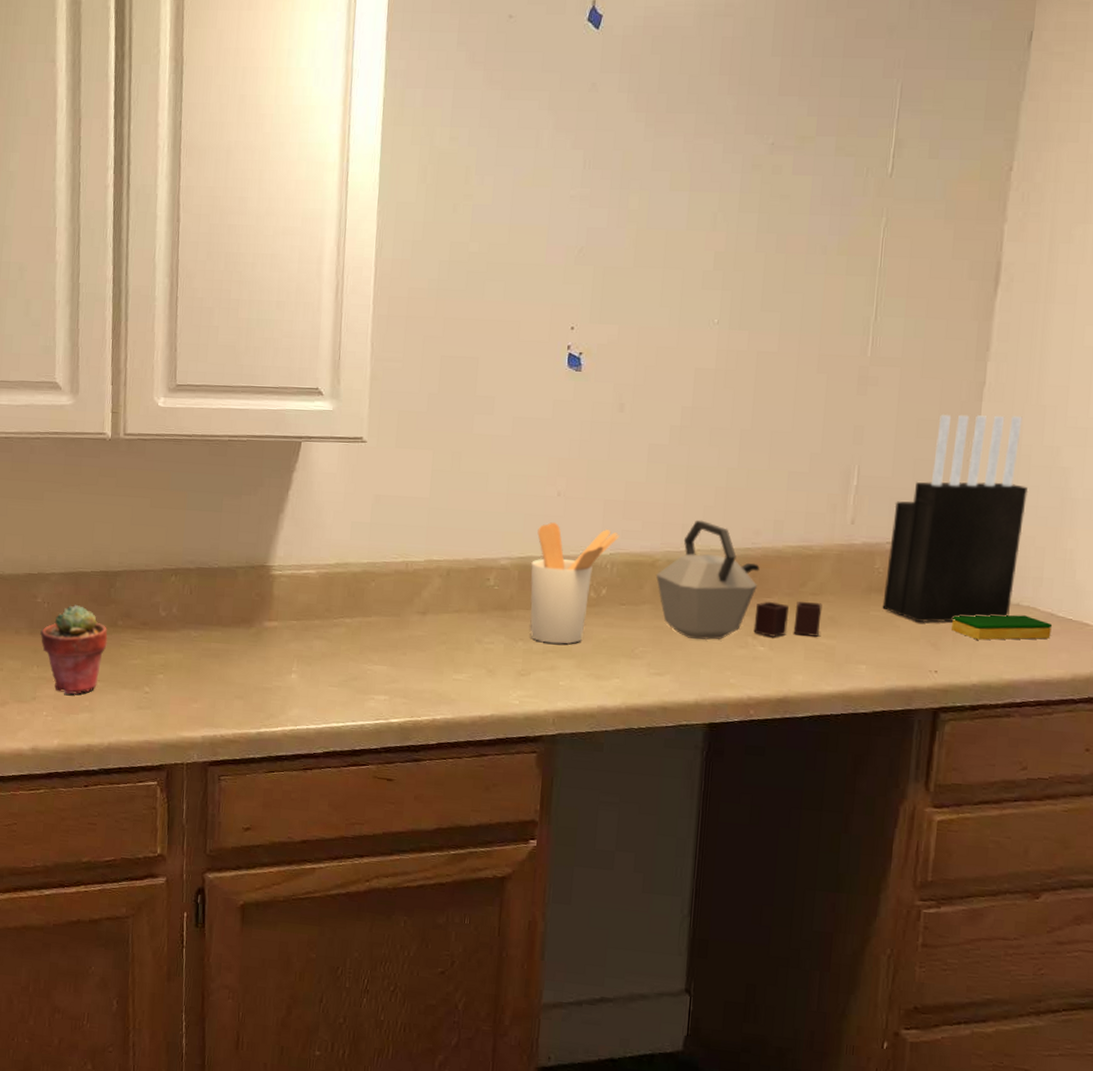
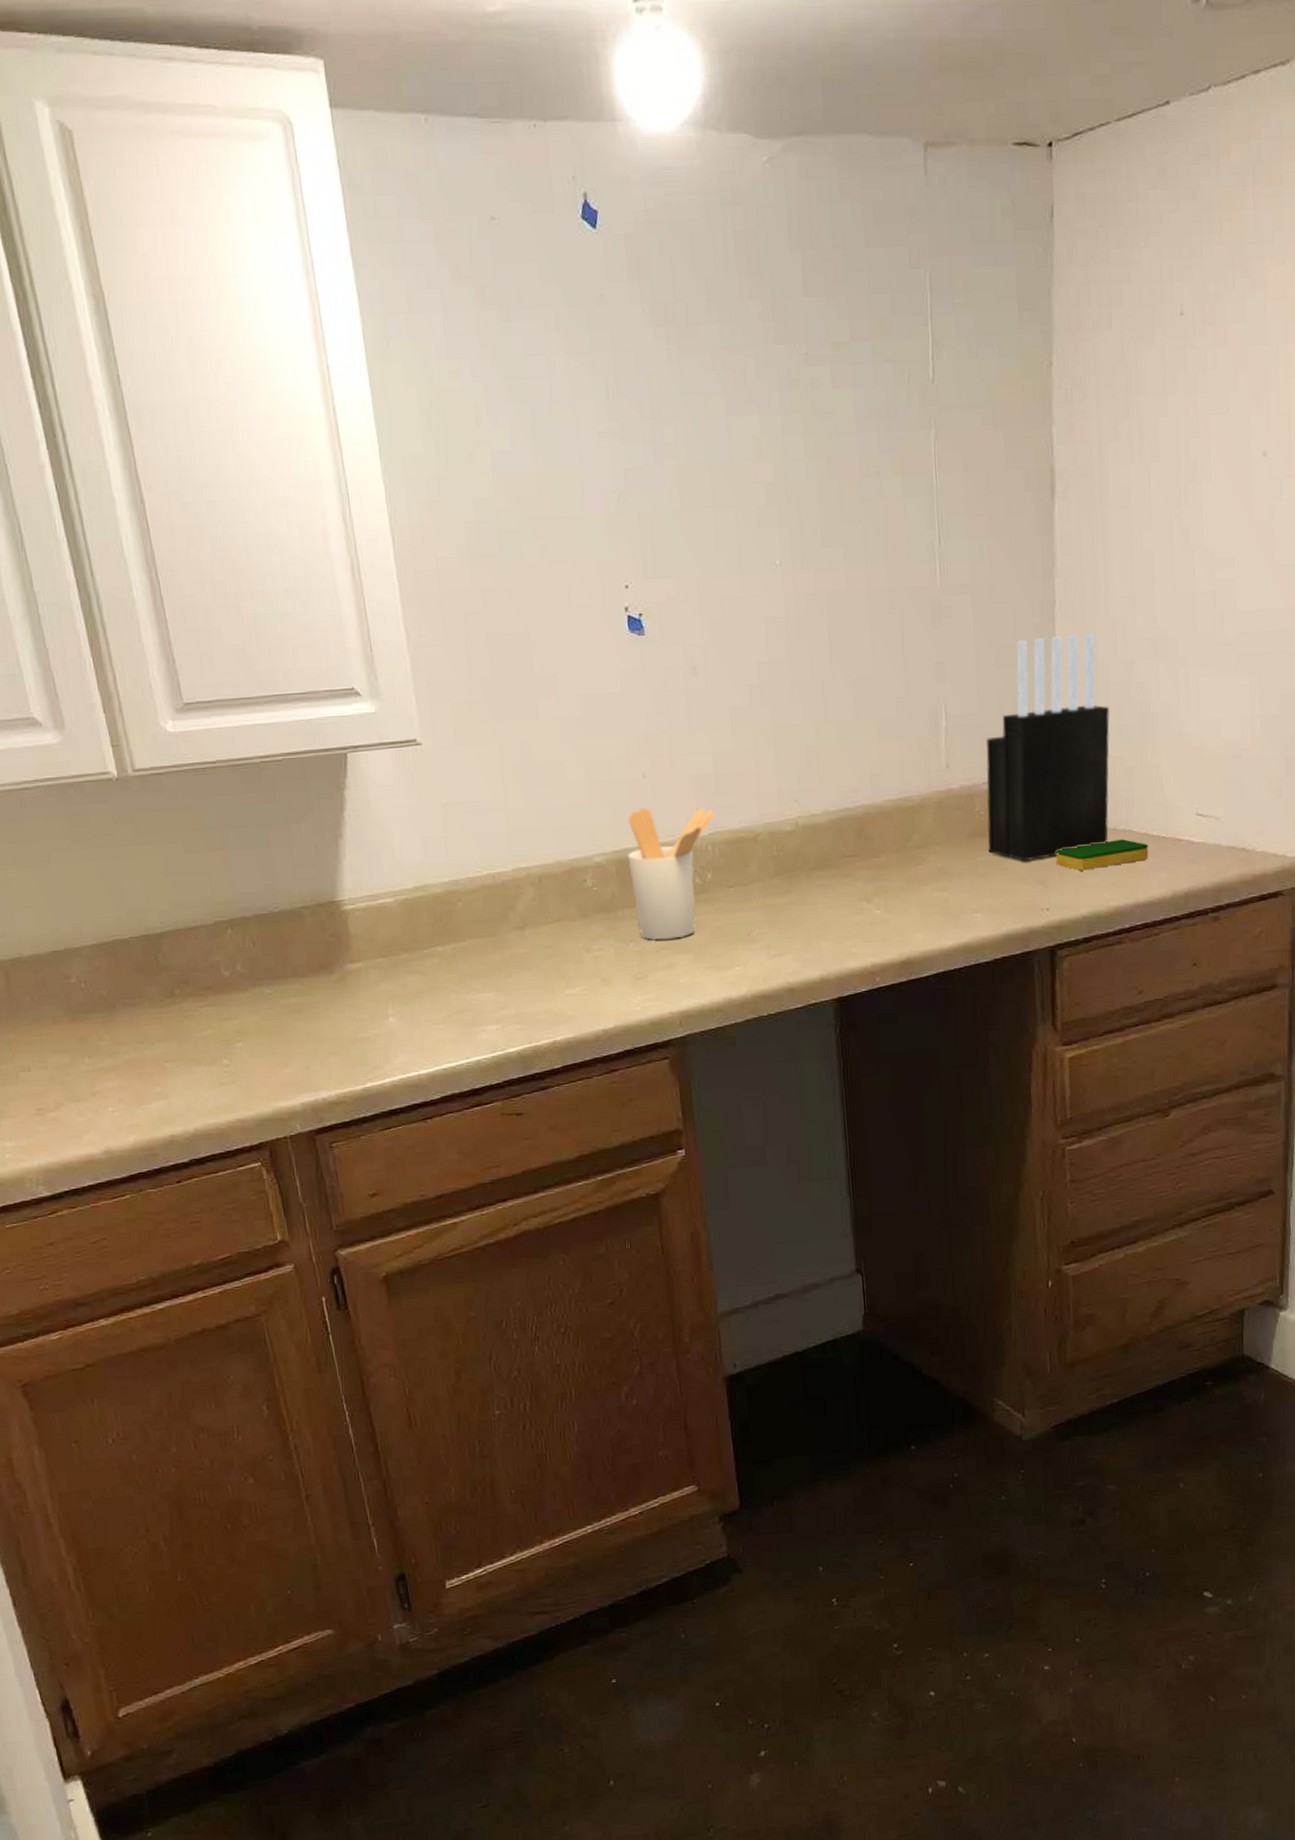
potted succulent: present [40,604,108,695] -> none [83,978,168,1084]
kettle: present [656,520,822,640] -> none [760,784,932,913]

